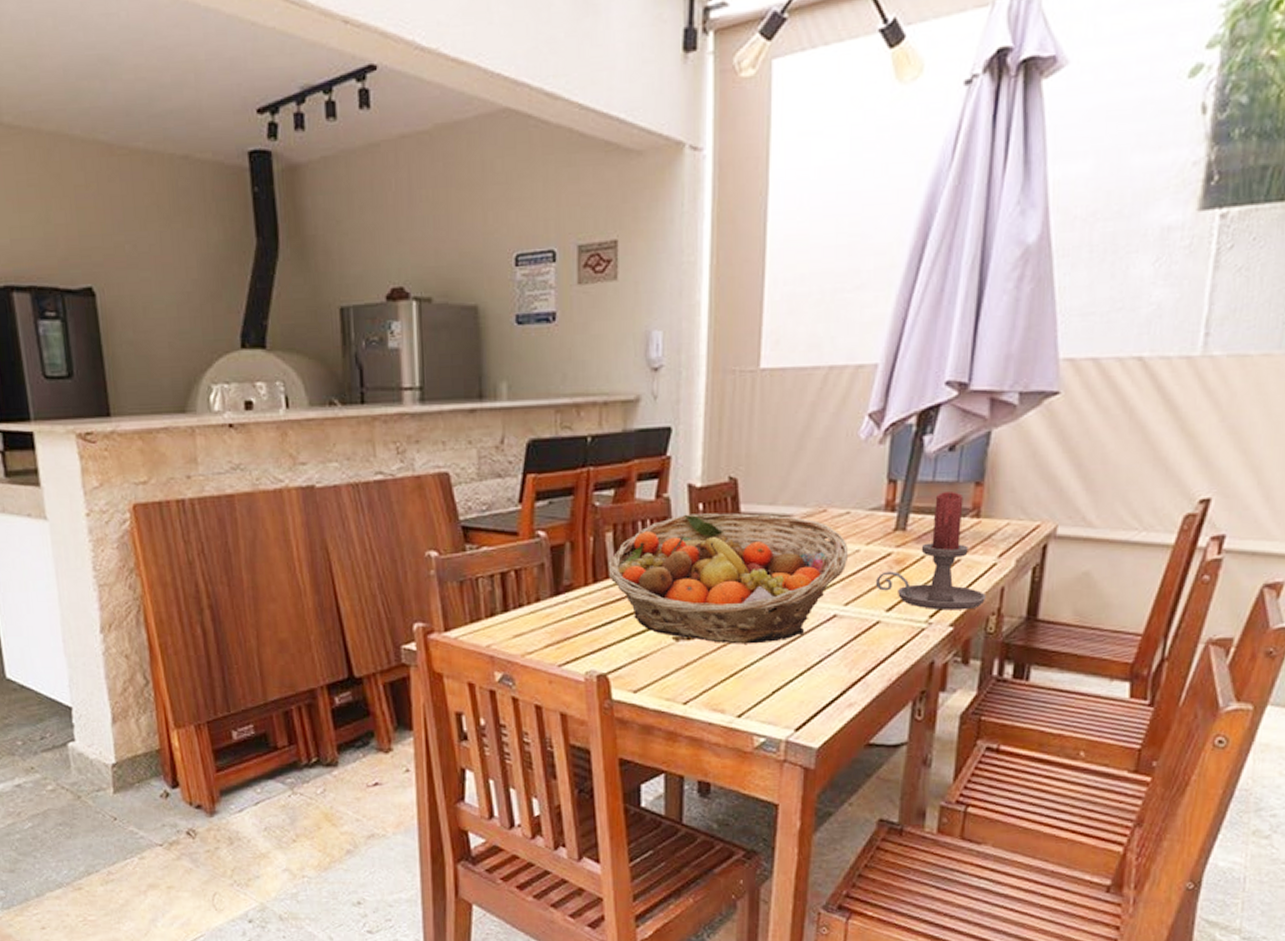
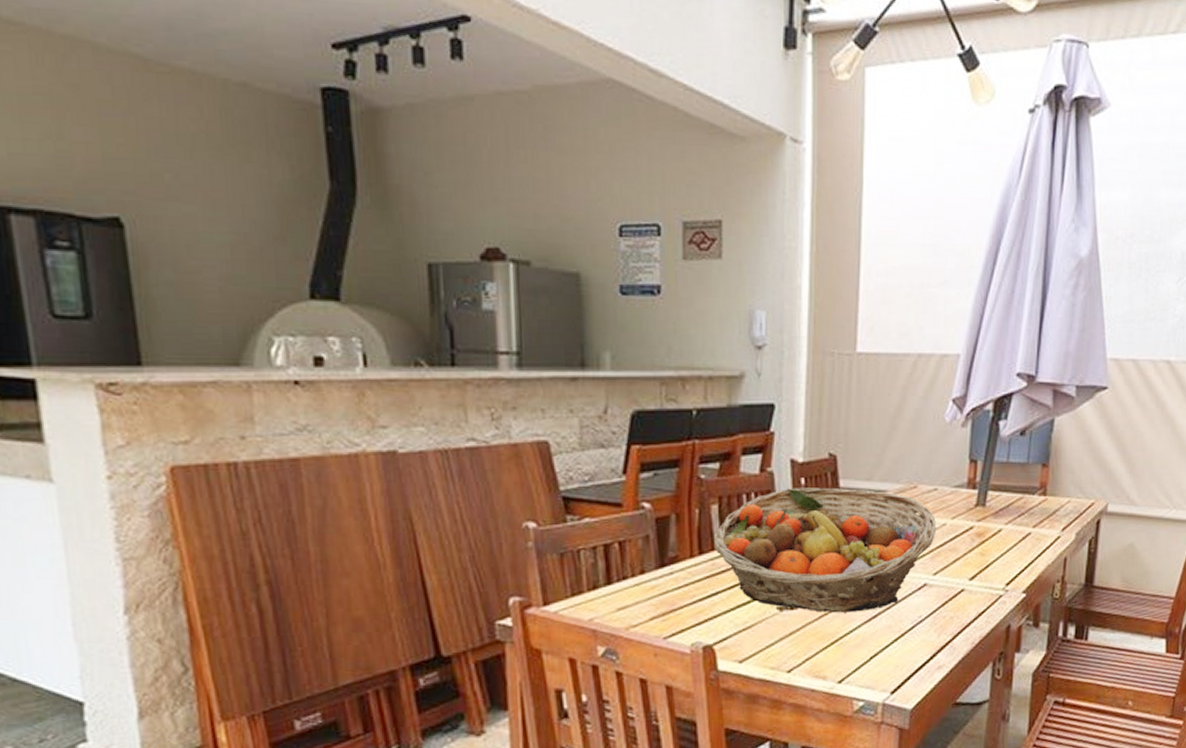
candle holder: present [875,492,987,611] -> none [959,472,1053,579]

